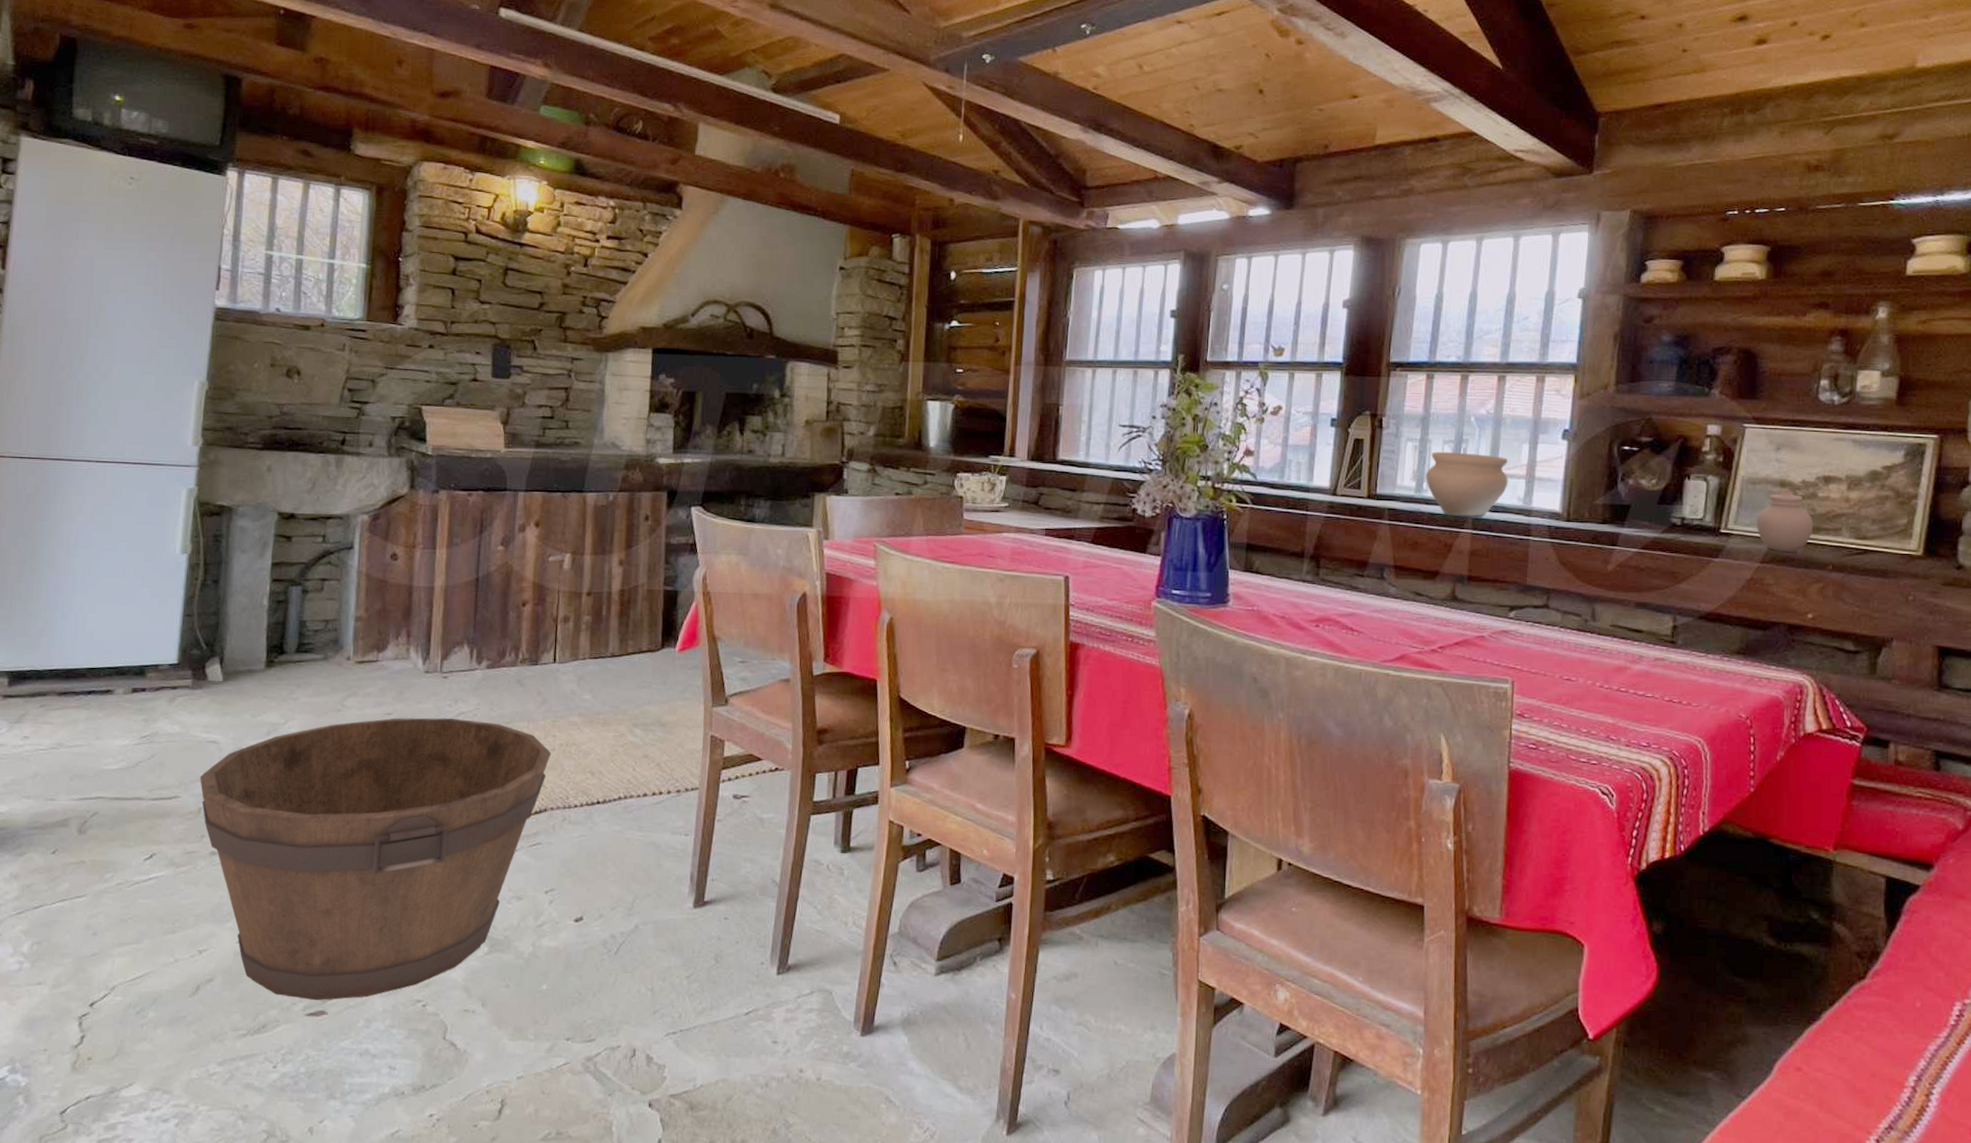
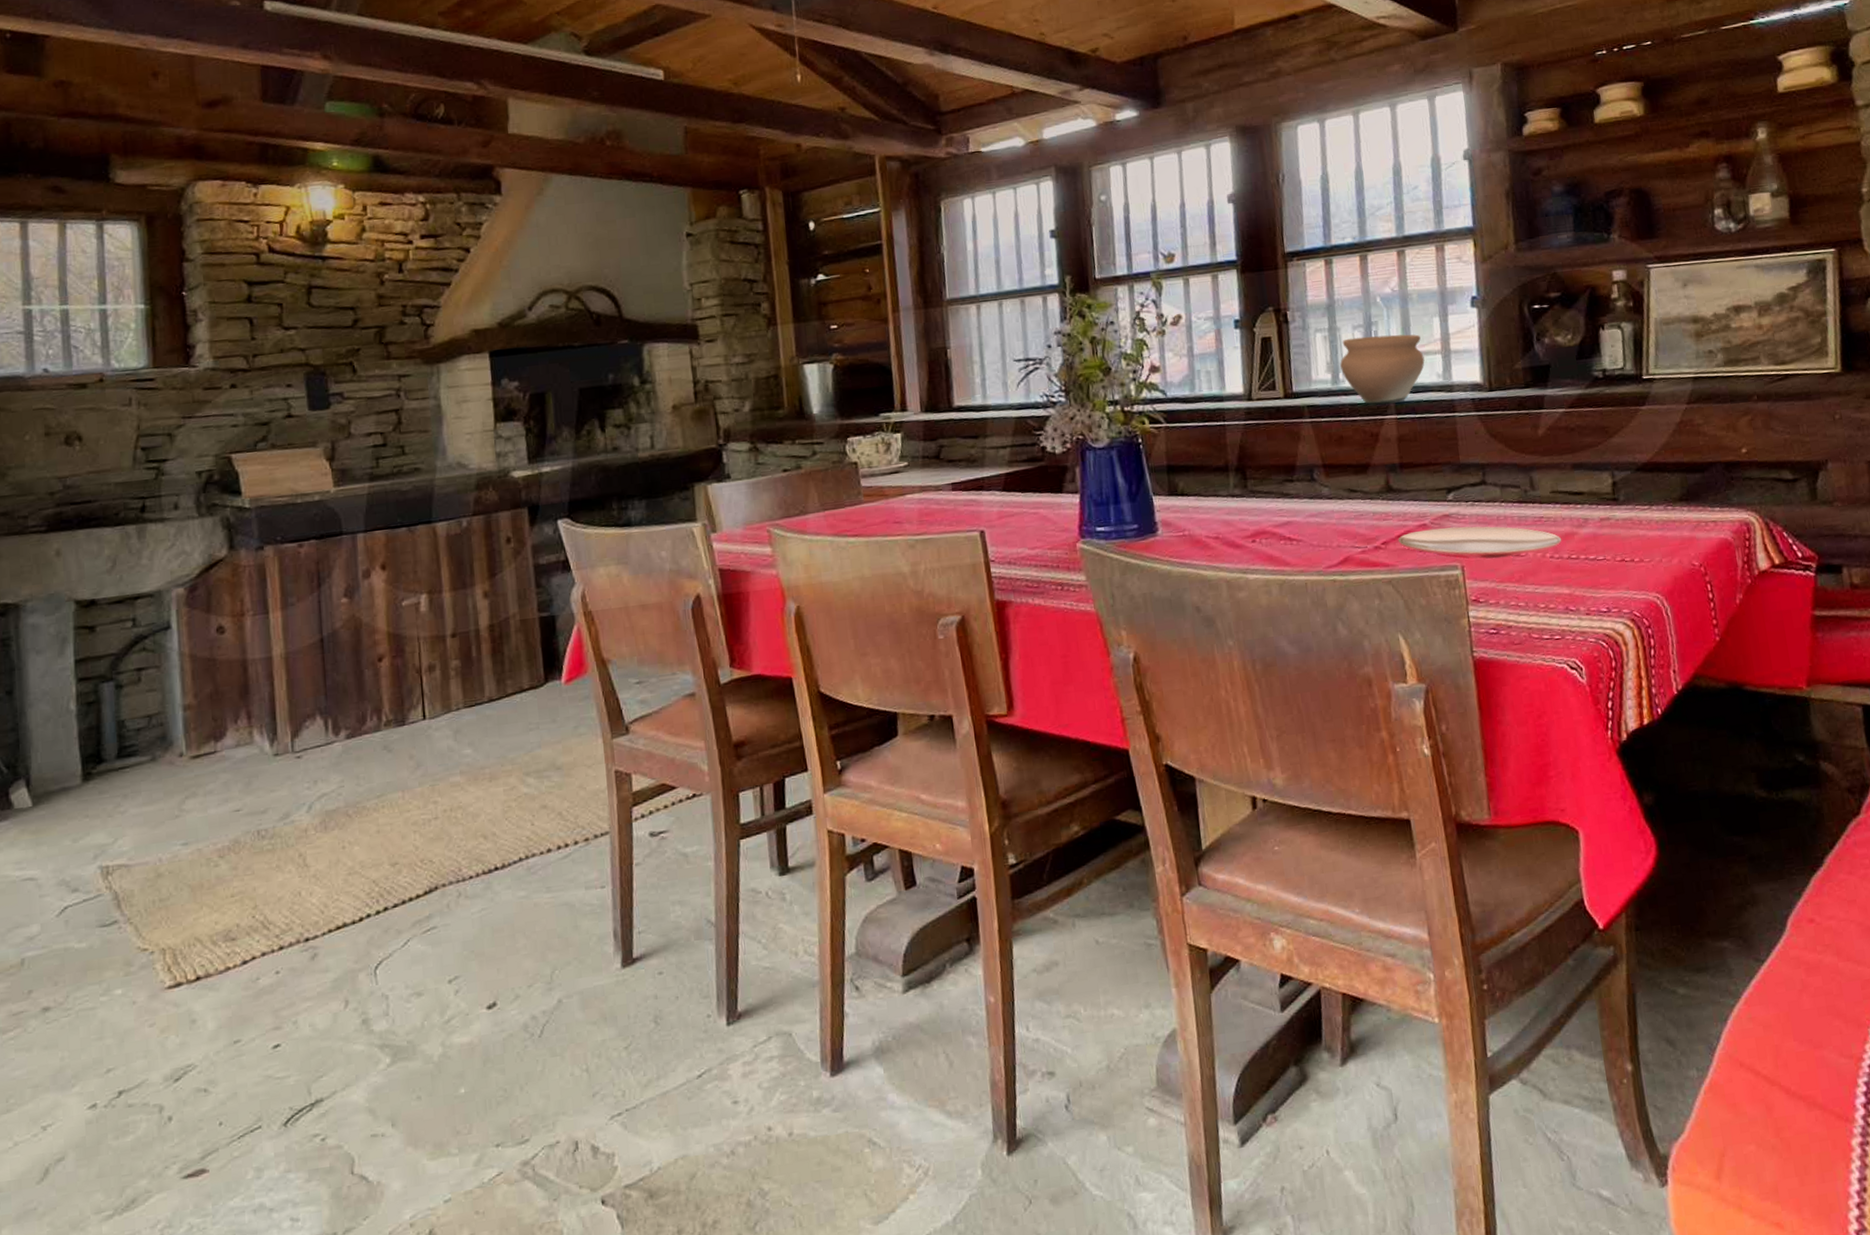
wooden barrel: present [200,718,552,1000] -> none [18,799,435,1161]
plate: none [1454,641,1614,680] -> present [1397,526,1562,559]
jar: present [1756,489,1814,552] -> none [1675,324,1733,390]

